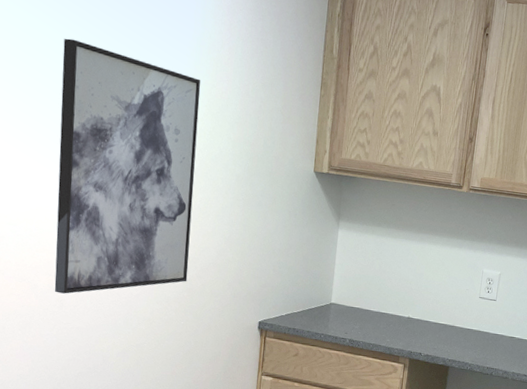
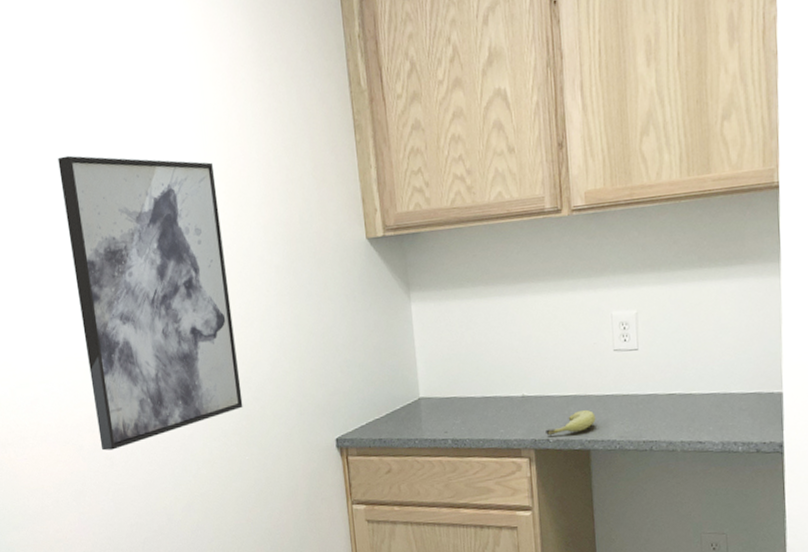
fruit: none [420,336,458,352] -> present [546,409,596,436]

